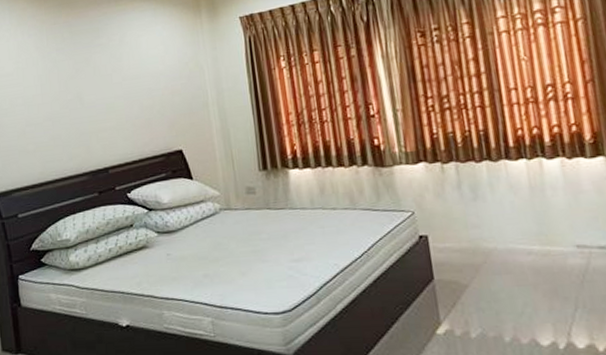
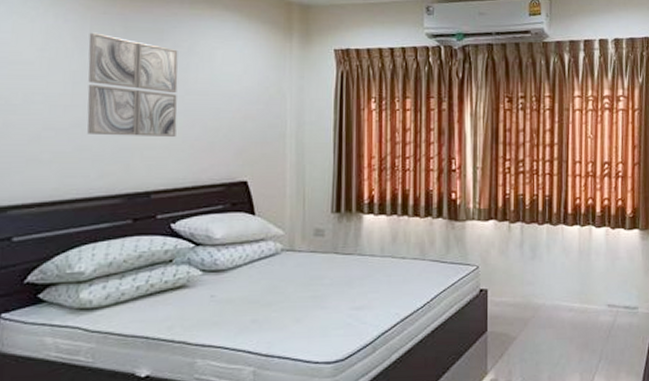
wall art: none [46,41,121,125] -> present [87,32,178,137]

